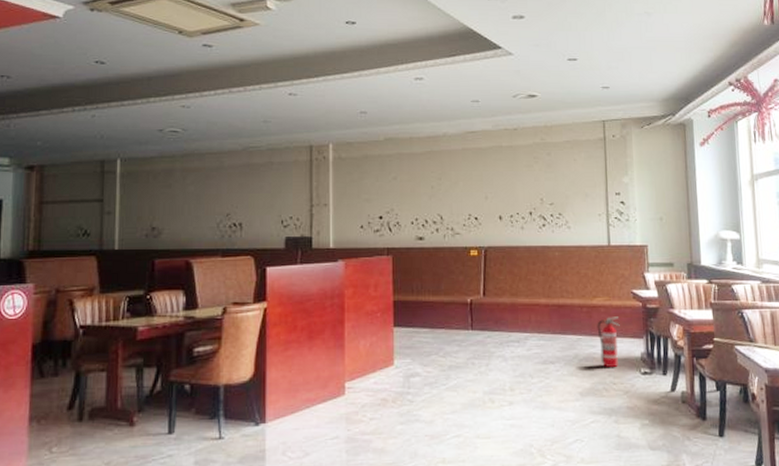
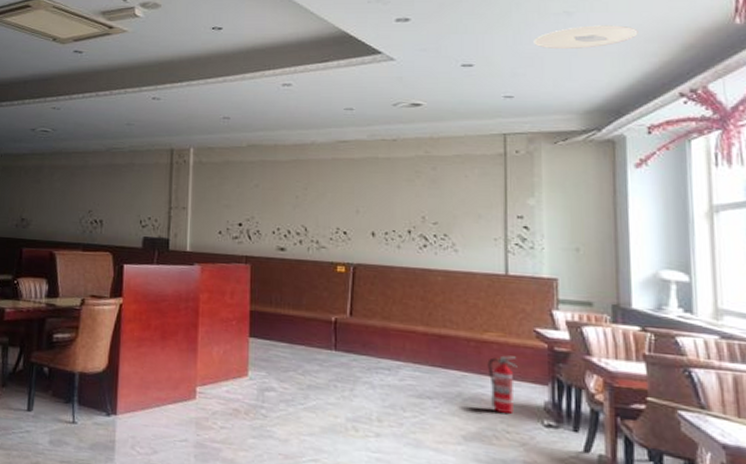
ceiling light: none [623,24,699,46] -> present [533,25,638,50]

